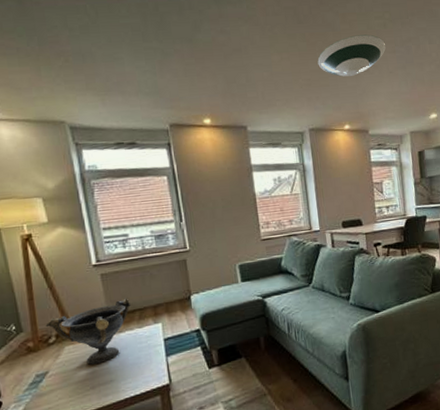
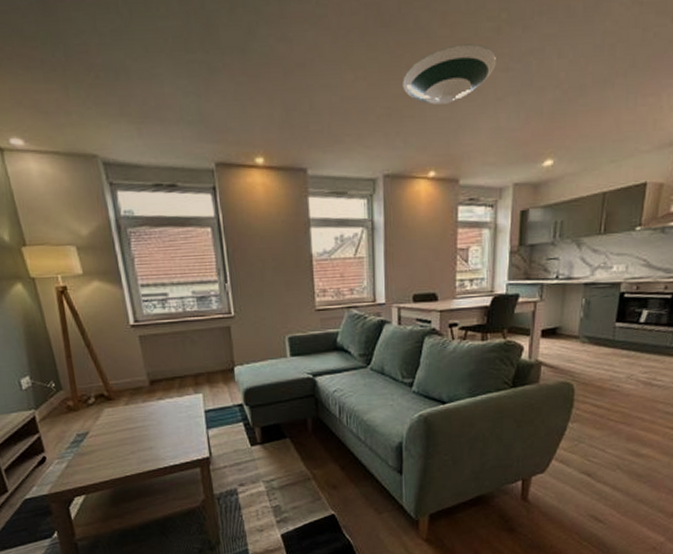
decorative bowl: present [45,298,132,365] -> none [84,364,171,429]

